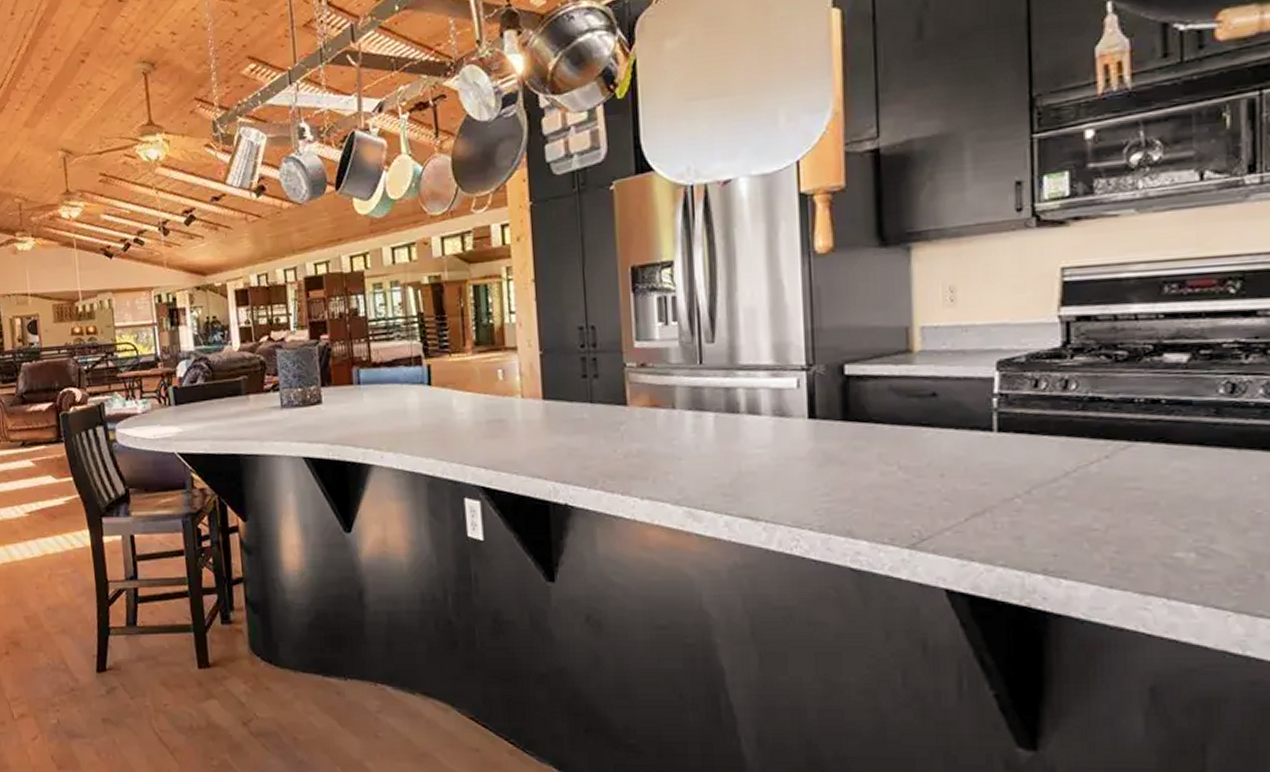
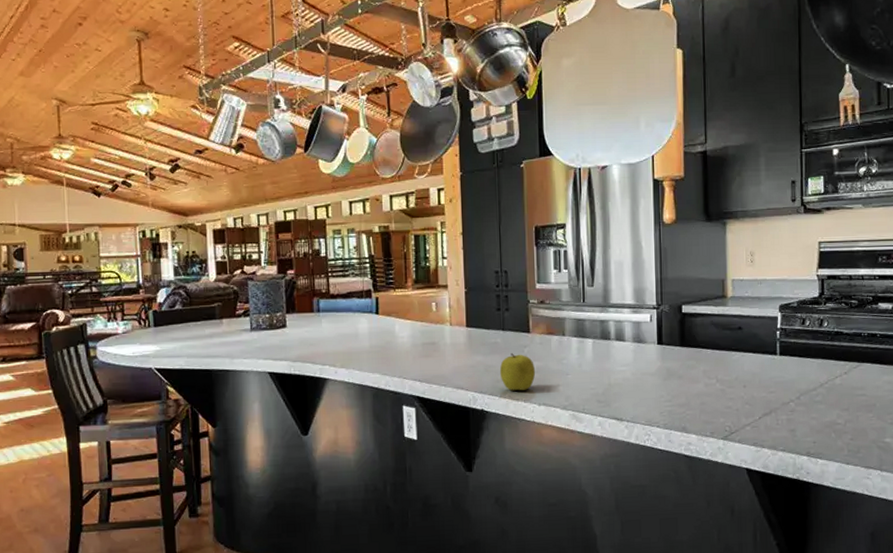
fruit: none [587,432,636,480] -> present [499,353,536,391]

